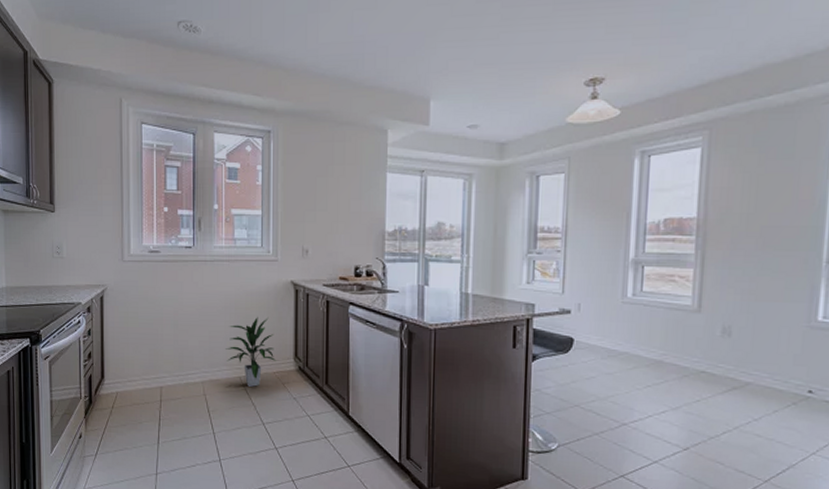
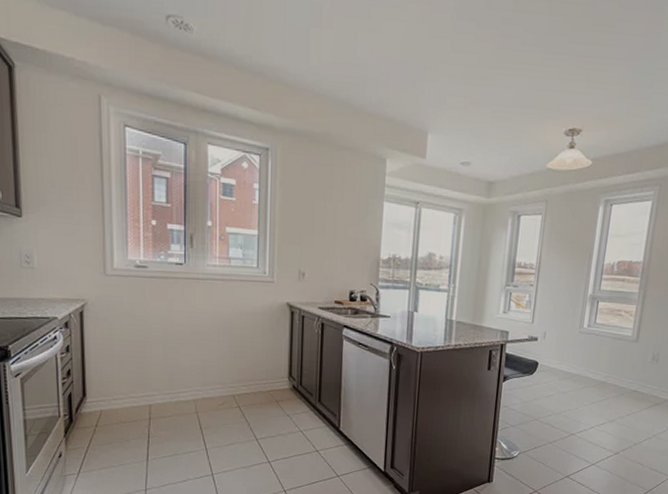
indoor plant: present [225,316,277,387] -> none [219,336,271,405]

